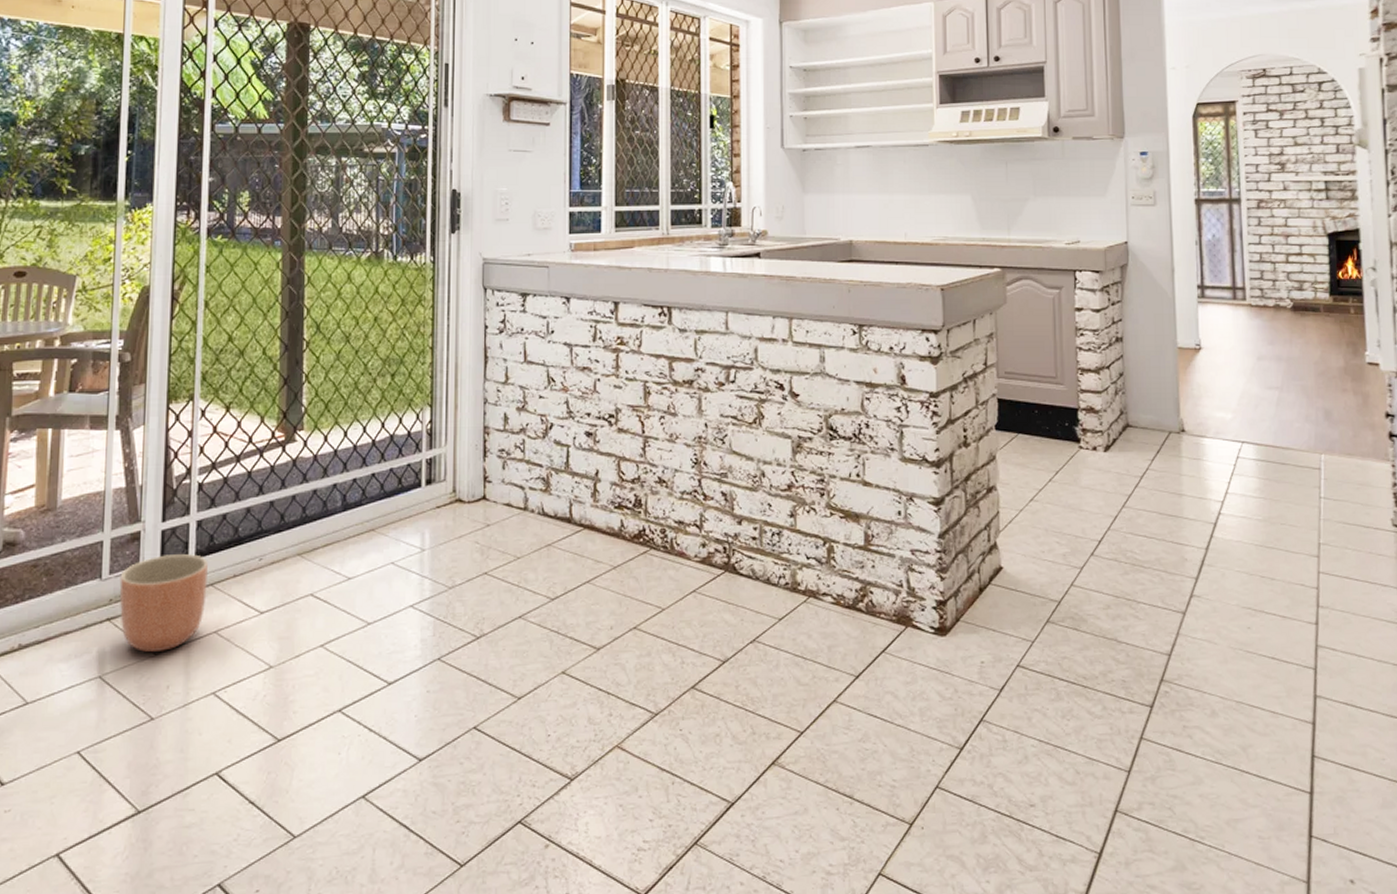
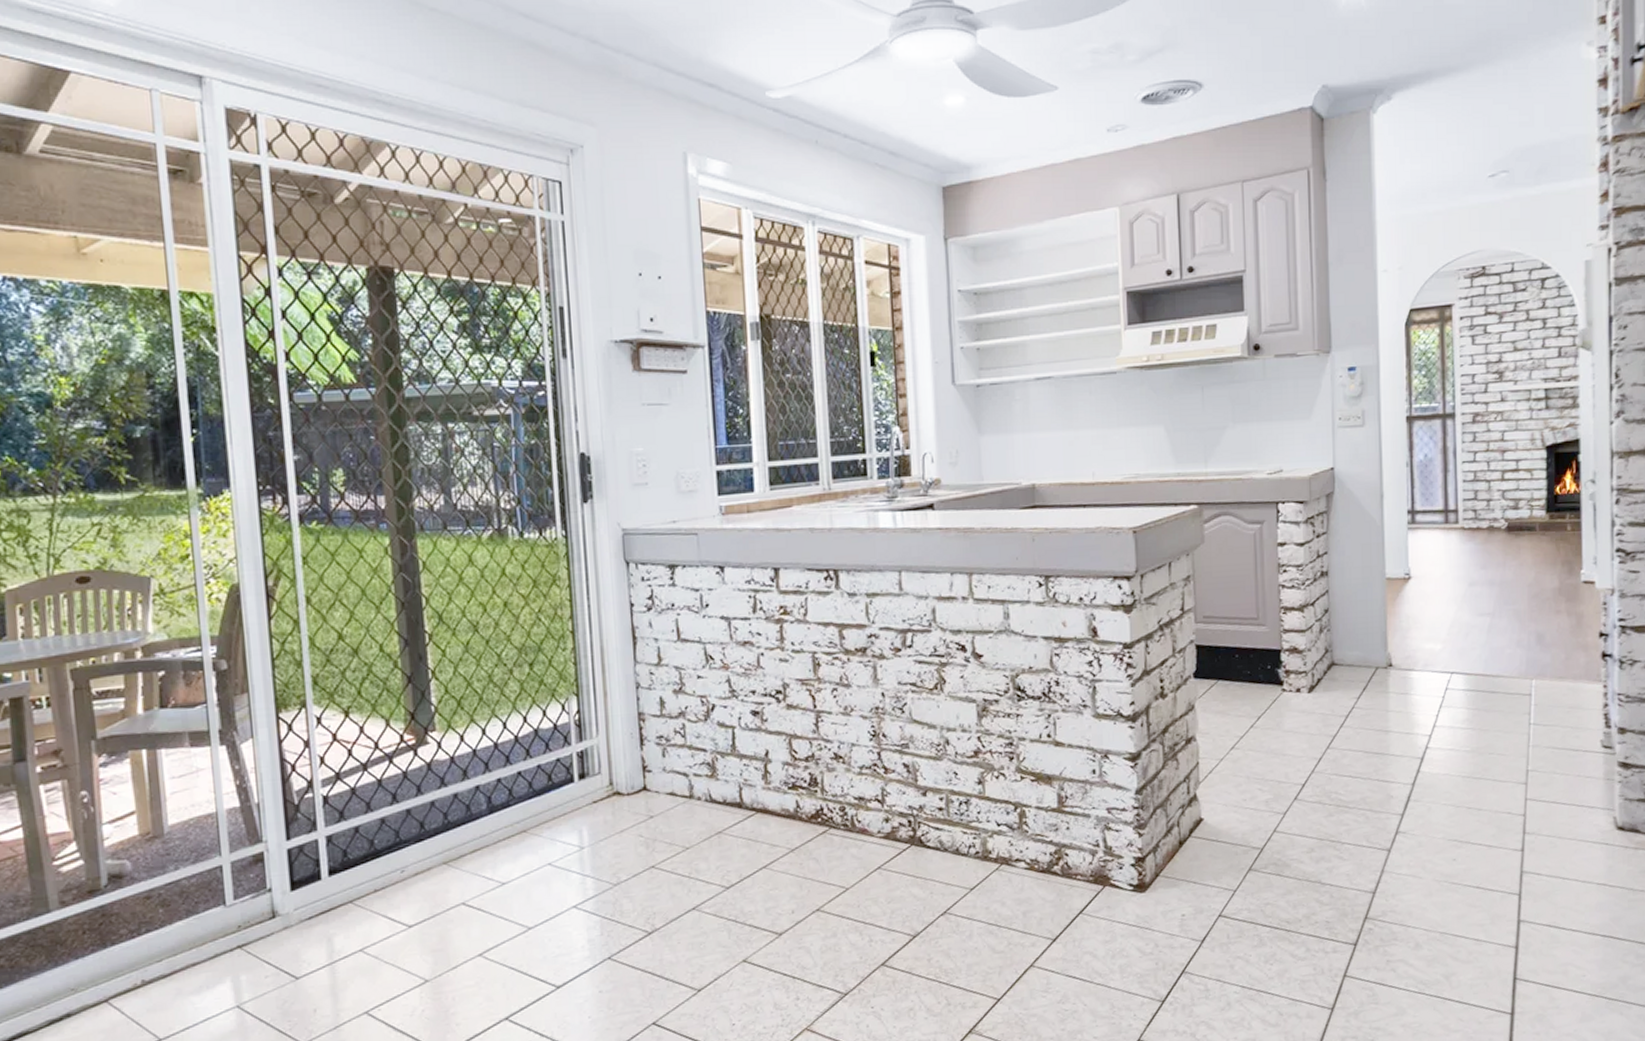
planter: present [119,554,208,653] -> none [246,871,347,978]

